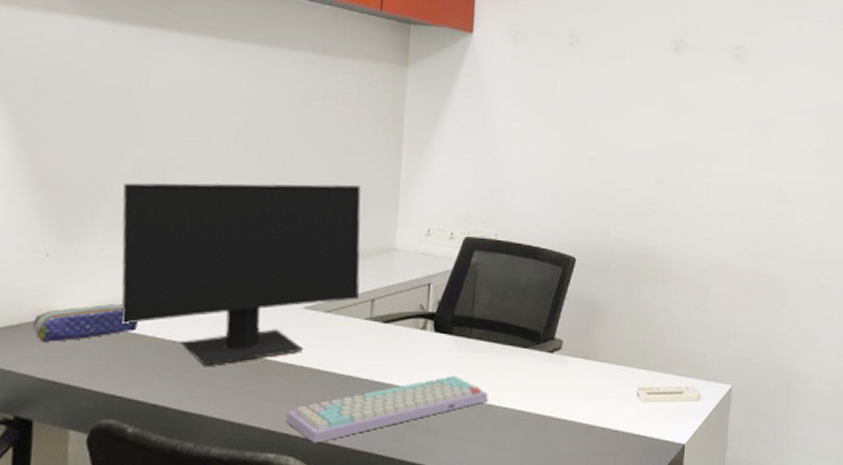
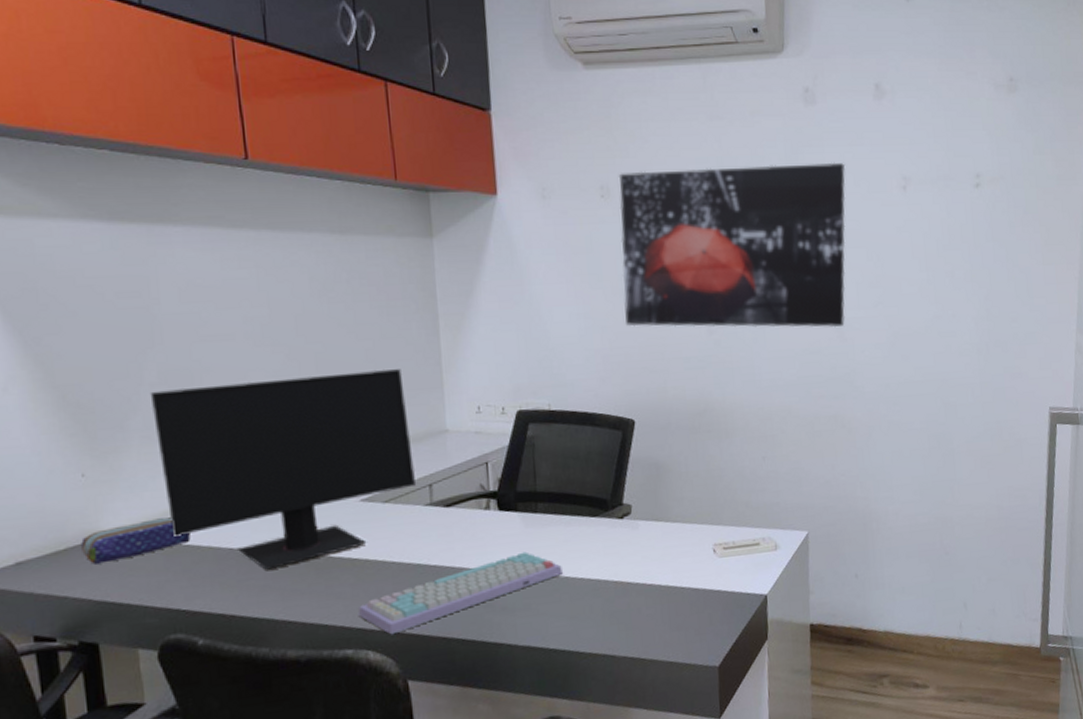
wall art: none [579,24,802,190] -> present [618,162,846,328]

